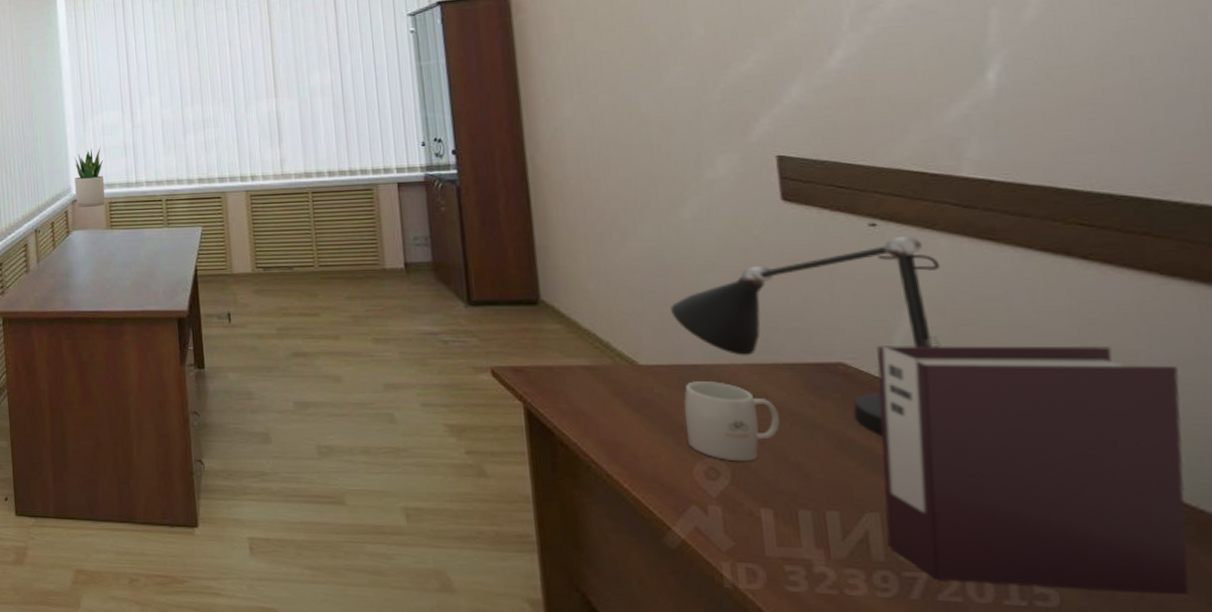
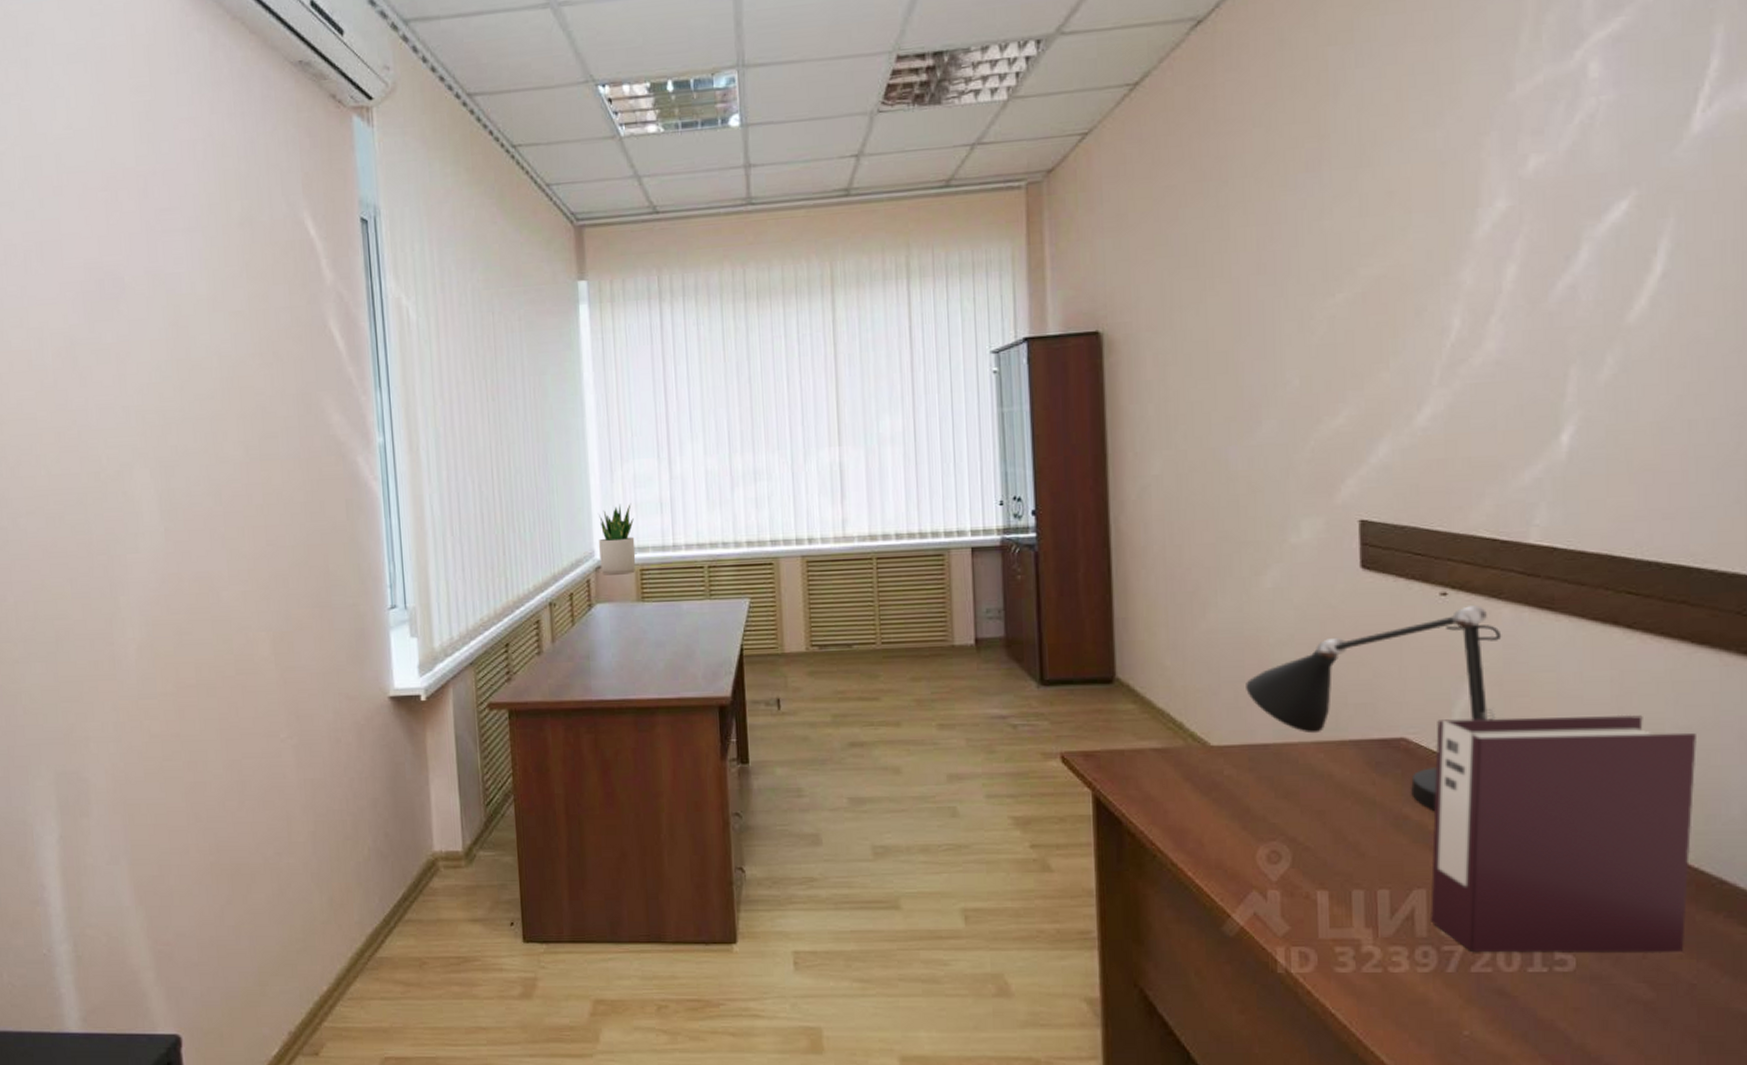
mug: present [683,381,781,462] -> none [1251,761,1343,844]

